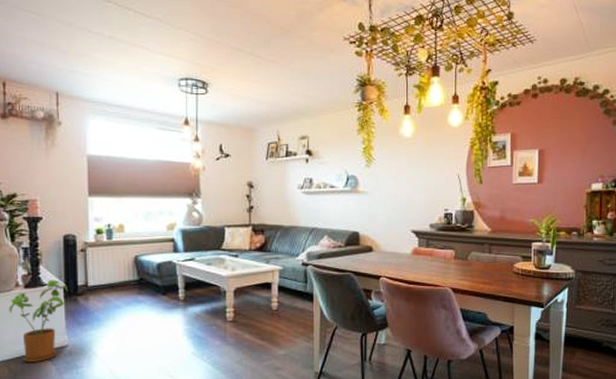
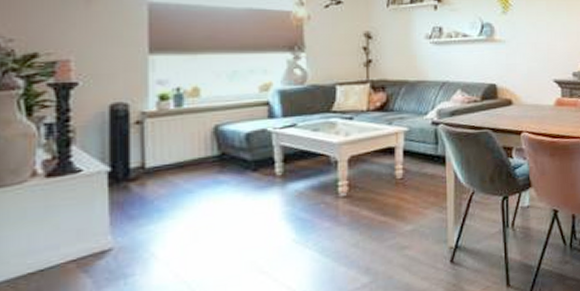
house plant: present [9,280,68,363] -> none [19,163,114,279]

